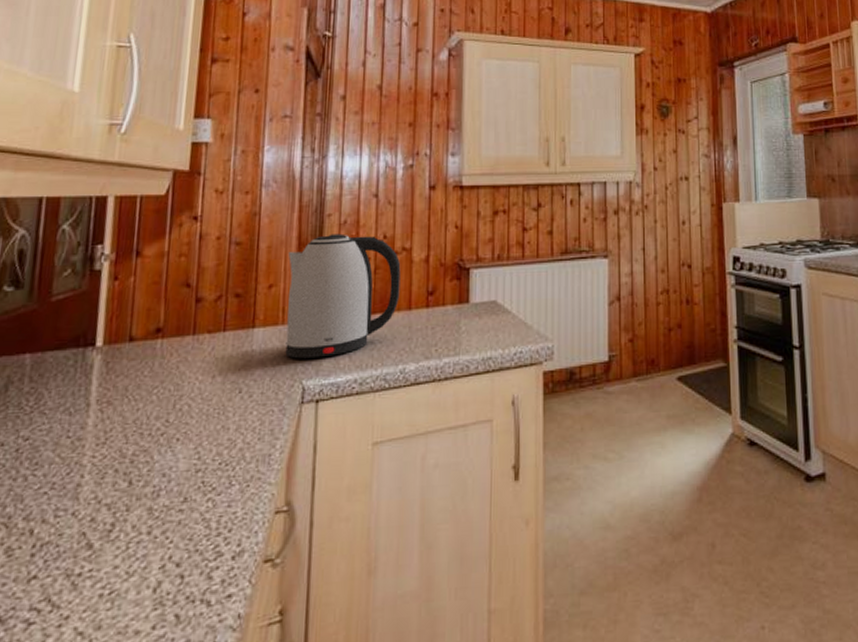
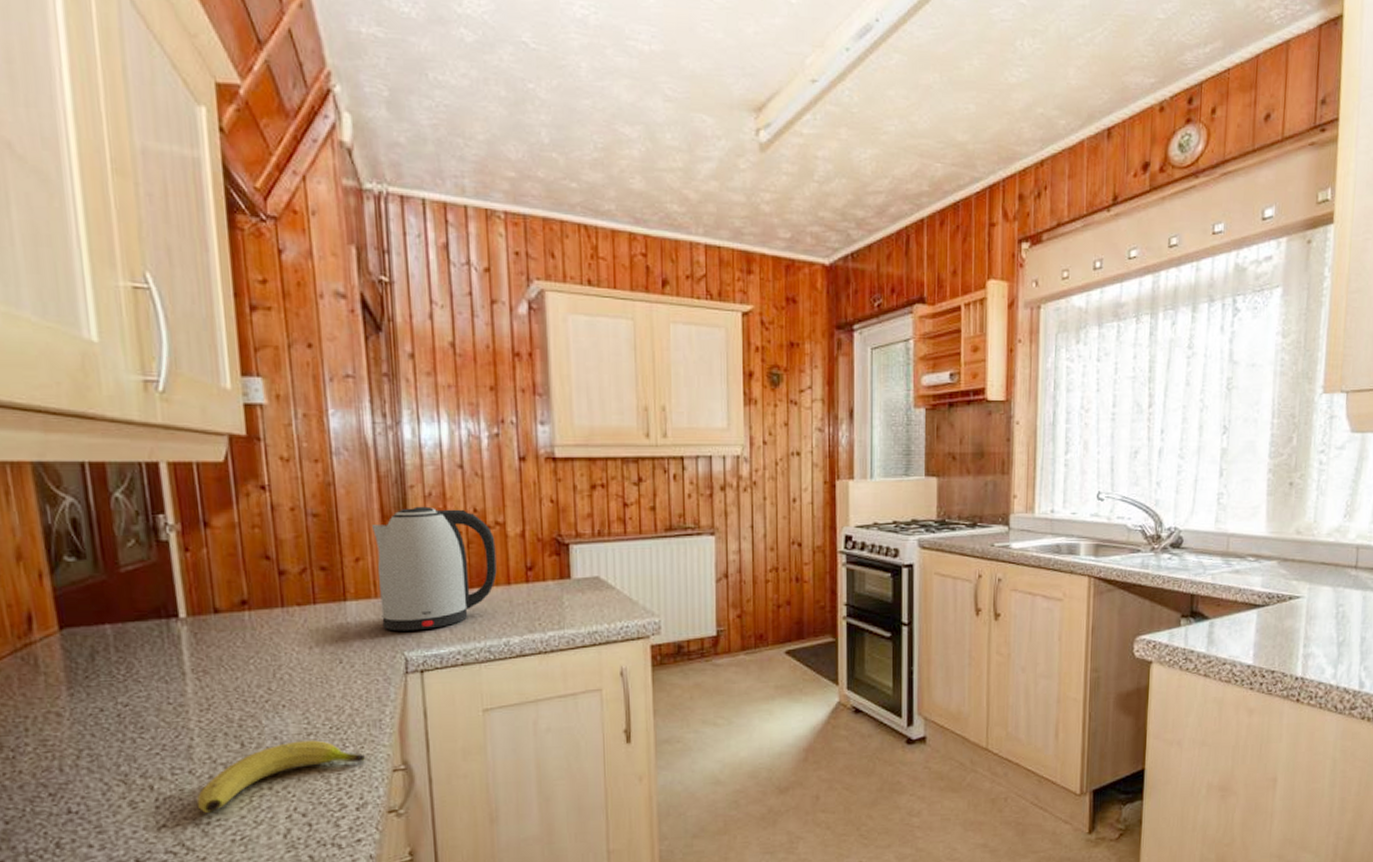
fruit: none [72,477,249,562] -> present [196,740,365,813]

